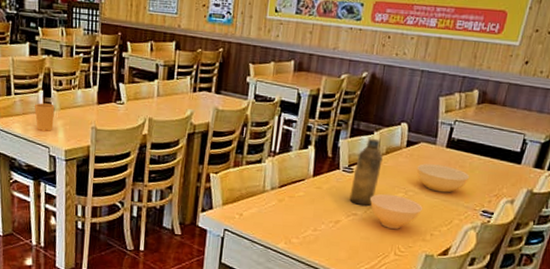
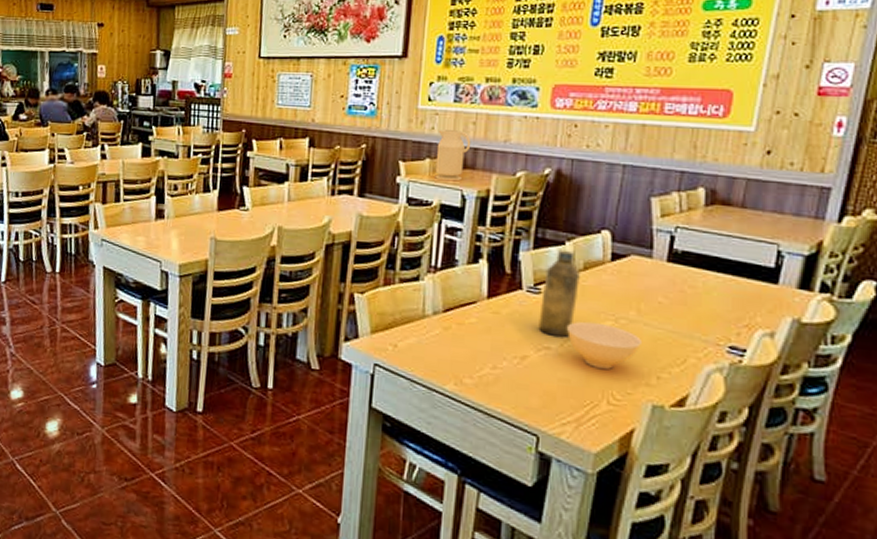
cup: present [34,103,55,132] -> none [145,210,169,244]
water jug: none [277,37,308,82] -> present [435,130,471,182]
bowl: present [416,163,470,193] -> none [628,282,706,322]

